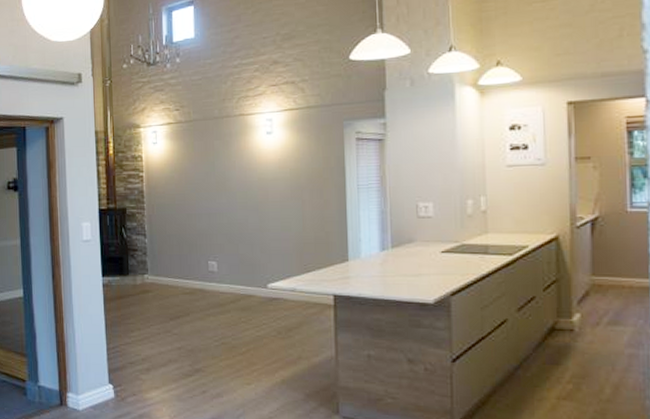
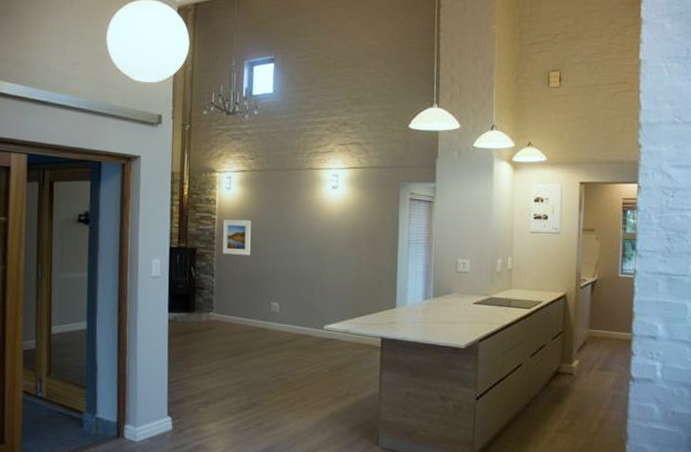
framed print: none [151,176,182,213] -> present [222,220,251,255]

